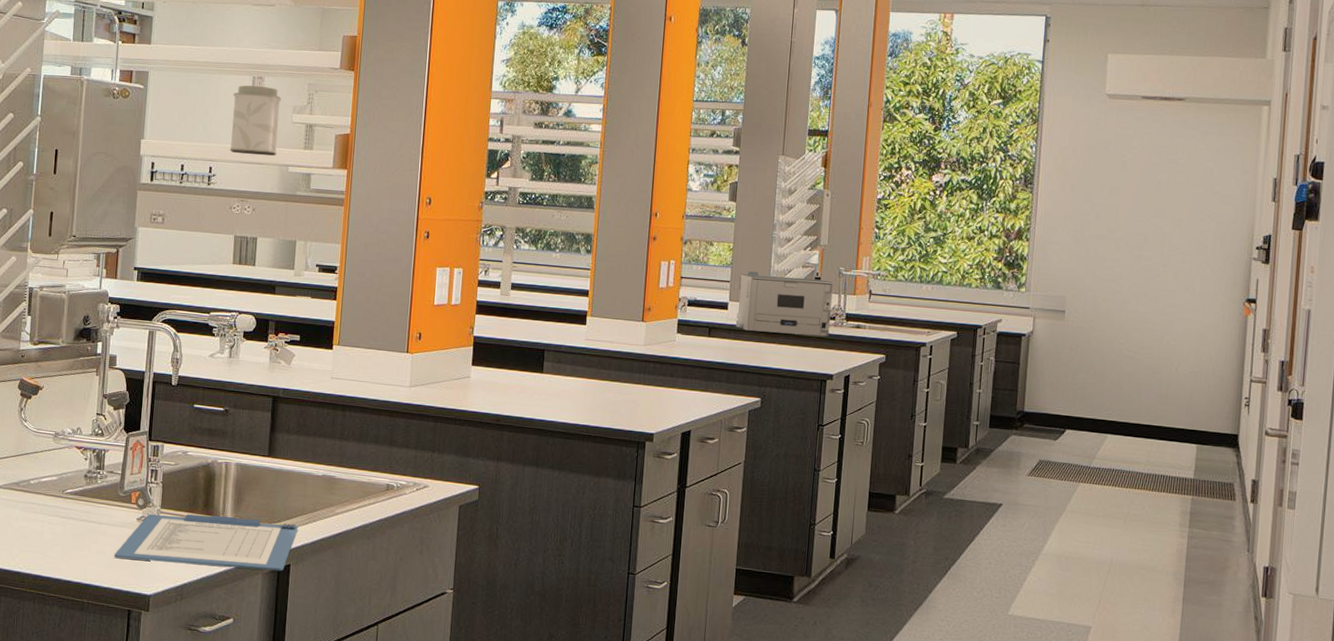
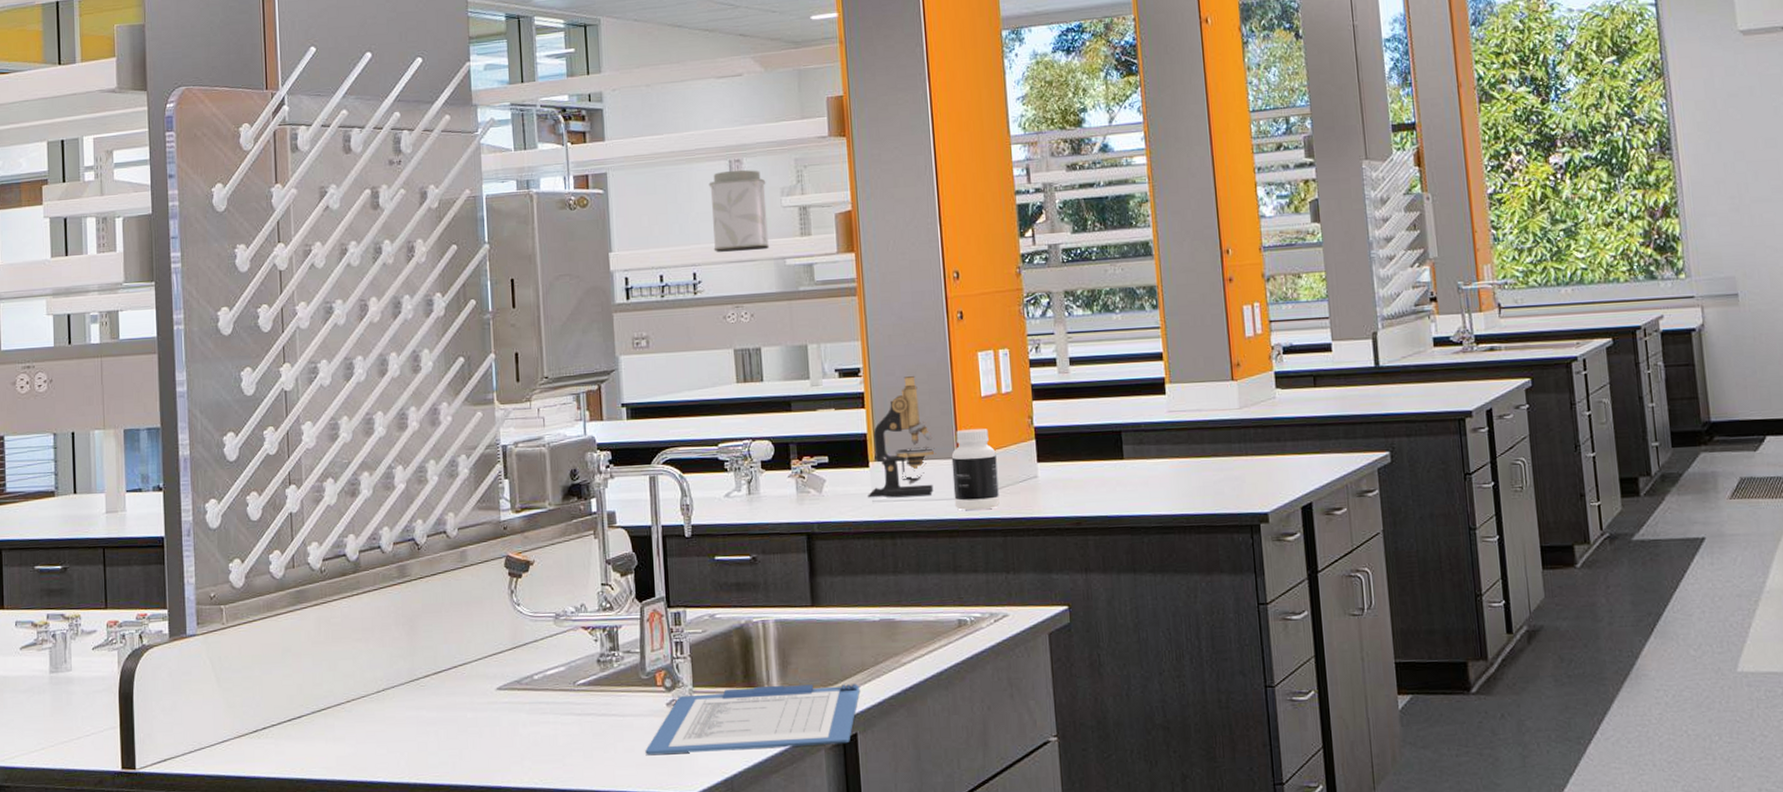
microscope: none [327,278,390,380] -> present [867,375,936,498]
medicine bottle: none [398,329,439,398] -> present [951,428,1000,511]
printer: present [735,271,833,337] -> none [1339,299,1459,373]

